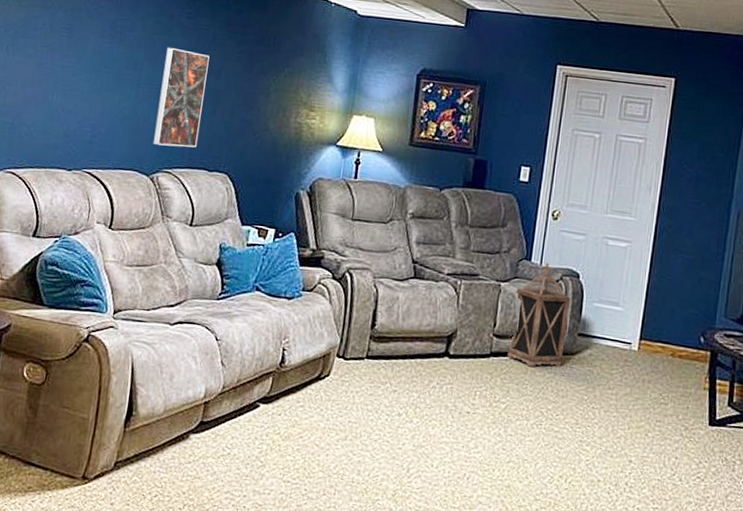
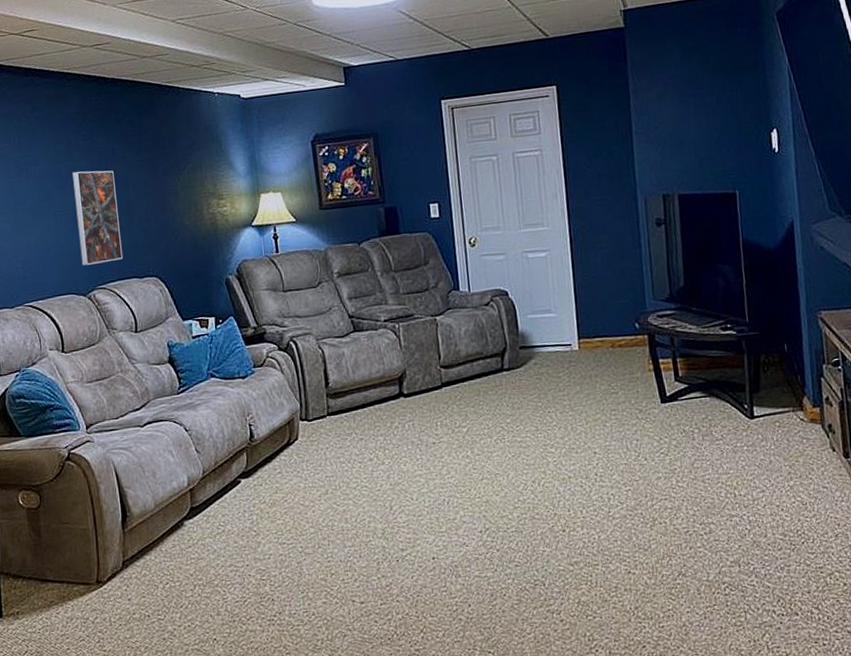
lantern: present [507,262,570,368] -> none [452,288,511,389]

